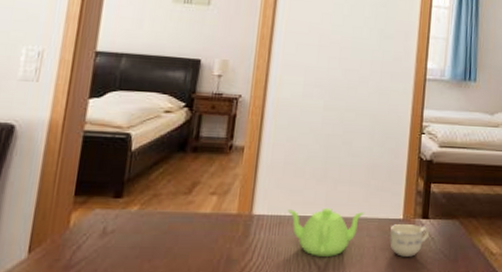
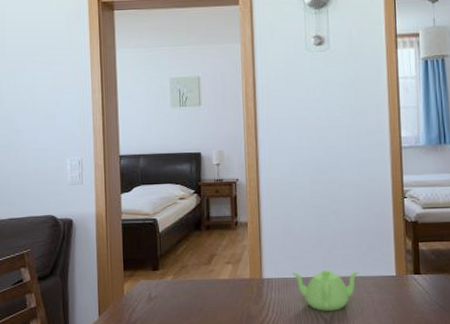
cup: present [389,223,430,257] -> none [385,279,423,309]

